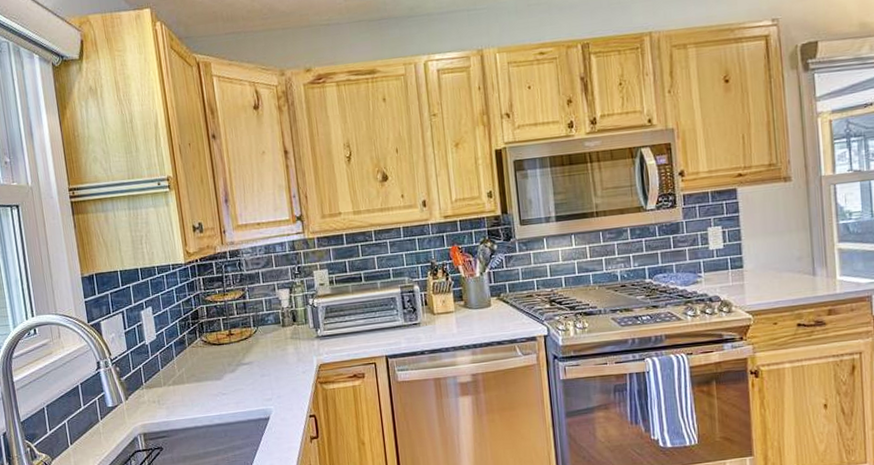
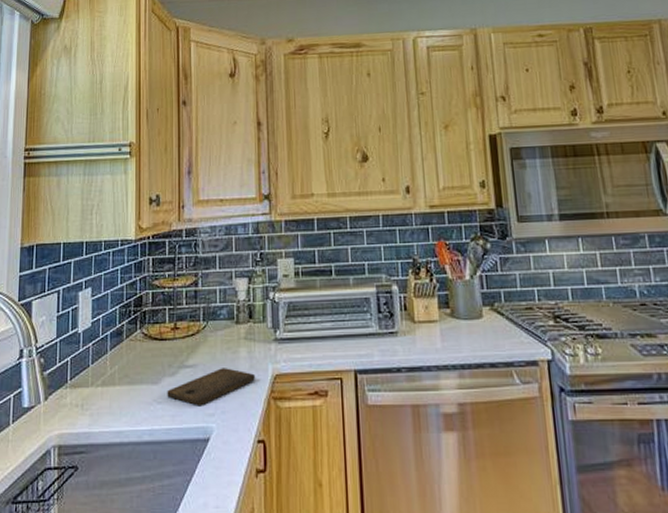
cutting board: none [229,362,303,394] -> present [167,368,255,407]

